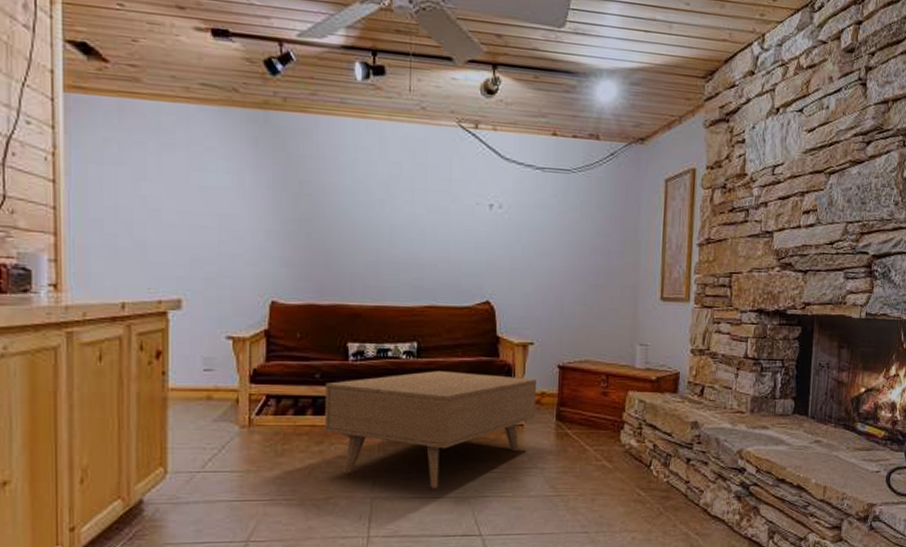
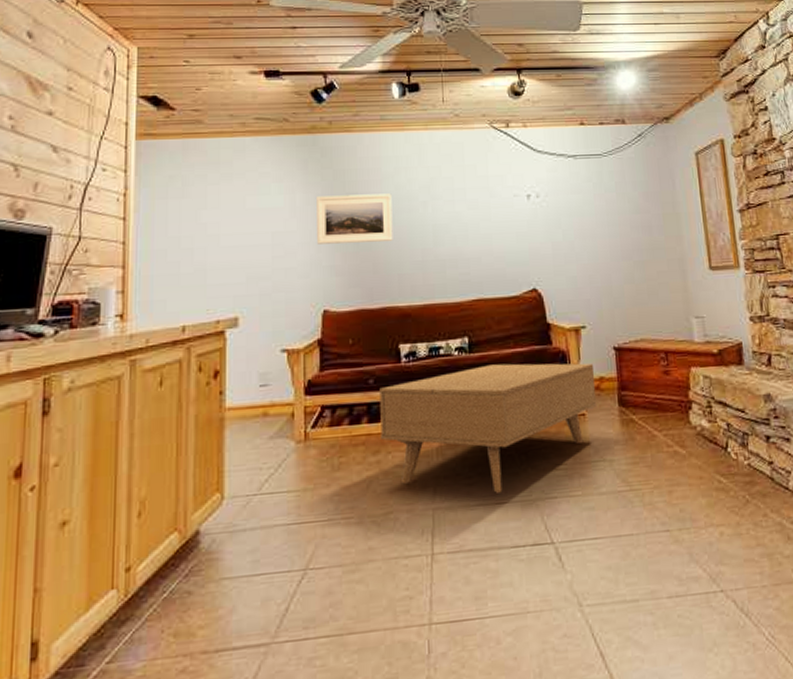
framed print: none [267,180,348,237] -> present [316,193,393,244]

